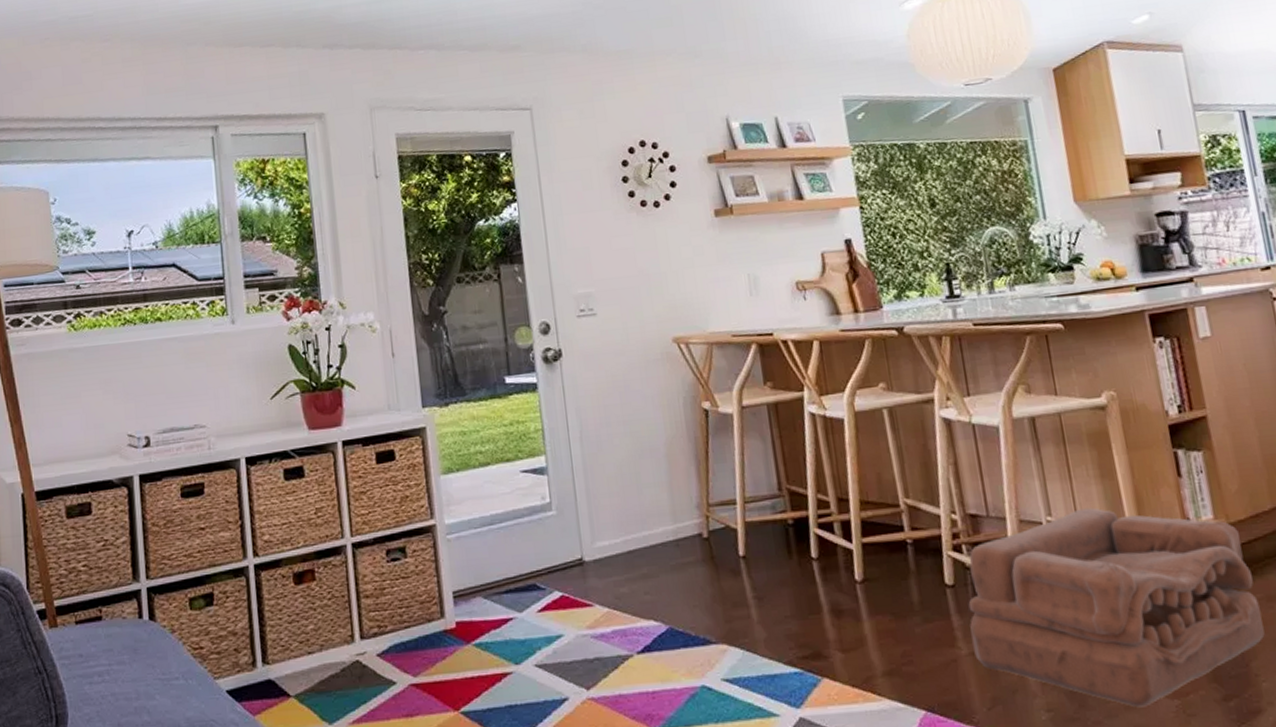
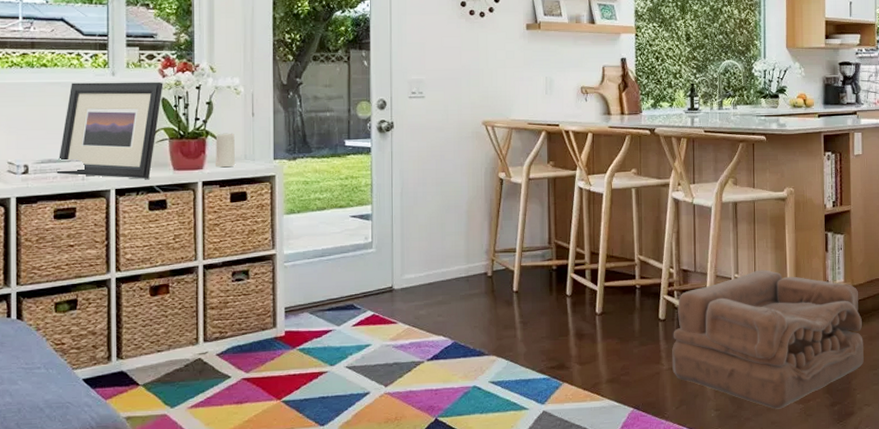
picture frame: none [180,326,289,445] -> present [56,81,163,179]
candle: none [352,379,379,423] -> present [215,133,236,168]

